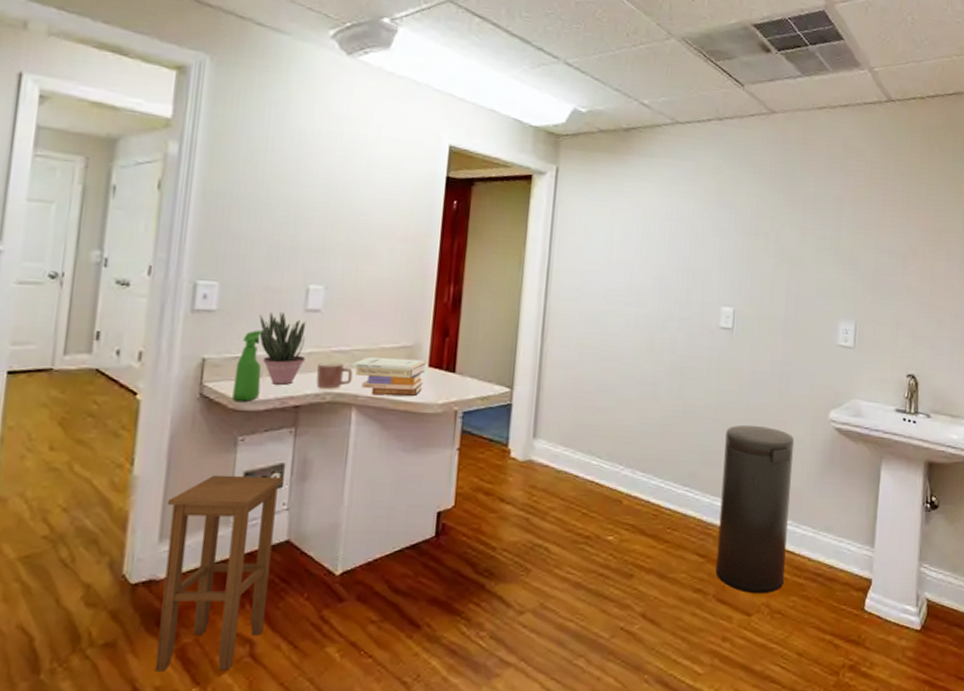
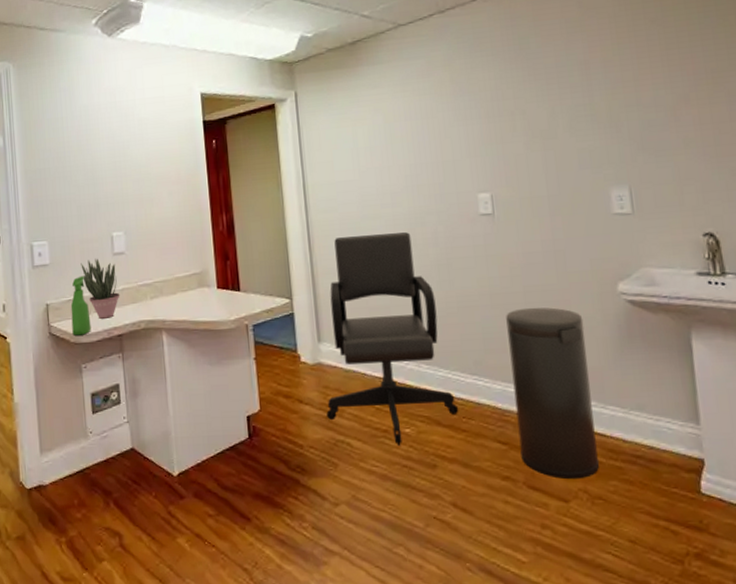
stool: present [155,474,284,672] -> none [40,395,126,559]
mug: present [316,361,353,390] -> none [130,294,158,319]
books: present [351,356,425,396] -> none [156,283,216,319]
office chair: none [528,330,666,553] -> present [326,232,459,446]

